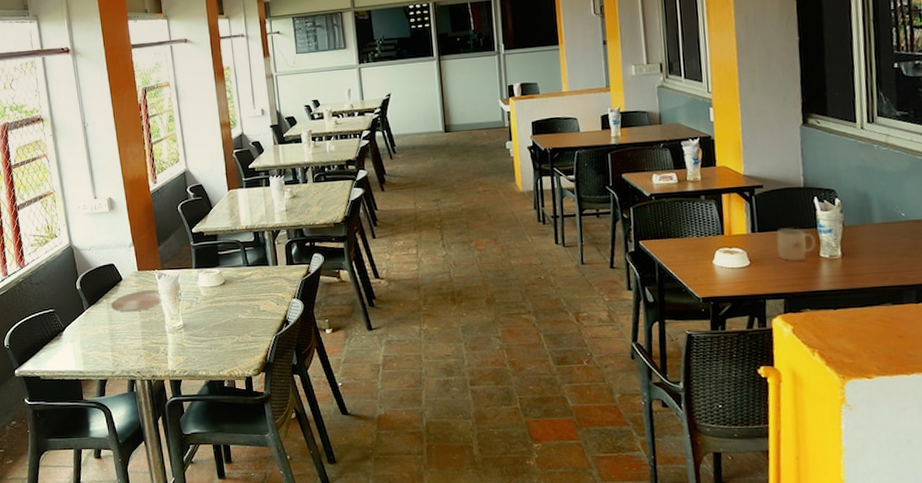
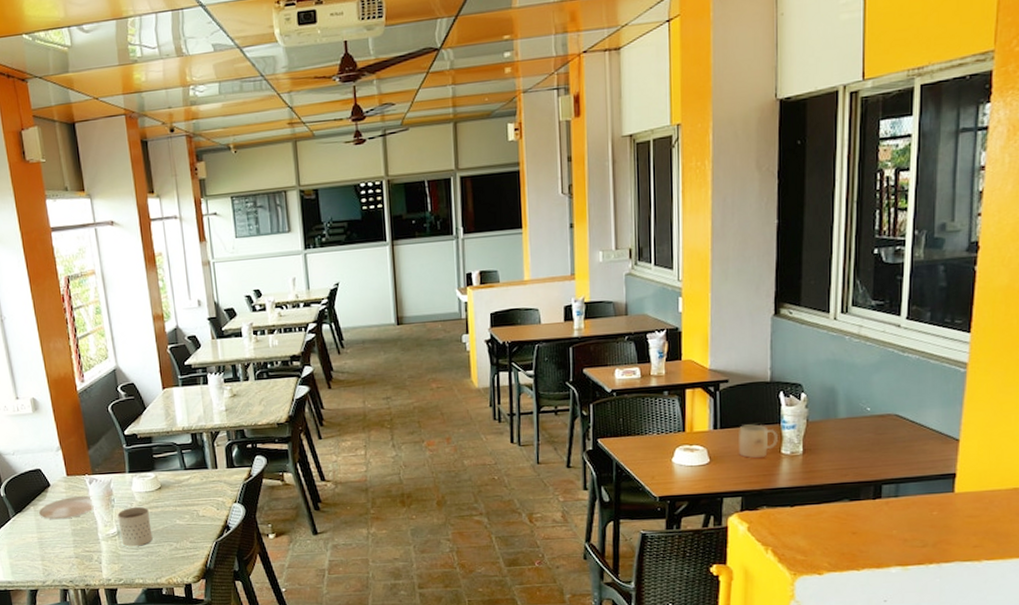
mug: none [184,300,216,340] -> present [117,506,153,547]

